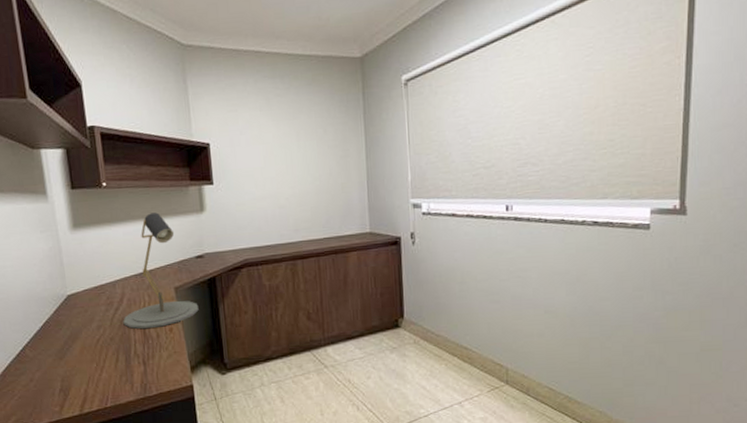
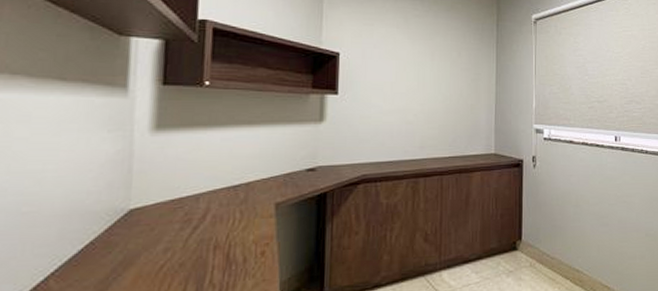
desk lamp: present [123,212,199,329] -> none [201,119,302,253]

